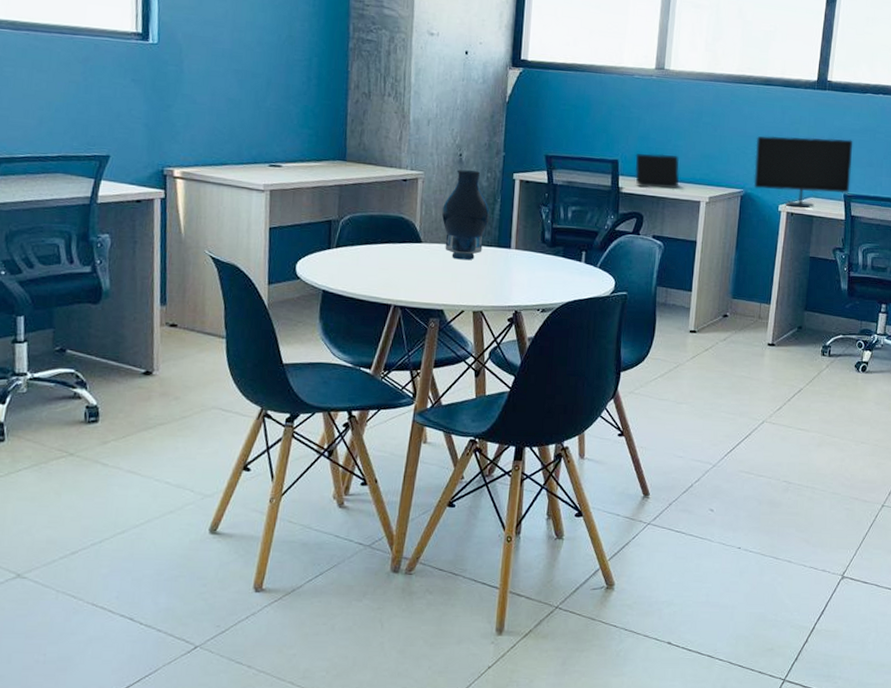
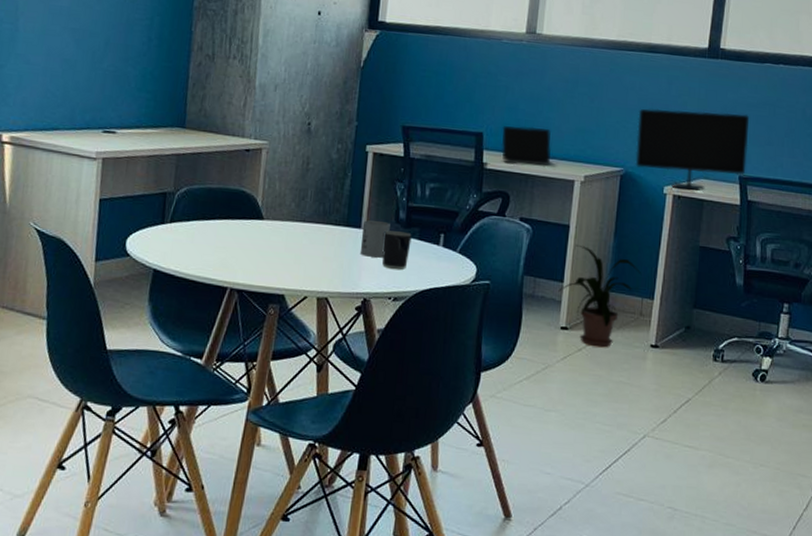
vase: present [441,170,490,260] -> none [286,140,340,240]
mug: none [510,241,537,275] -> present [359,220,390,258]
mug: none [530,250,557,284] -> present [381,230,412,270]
house plant: none [687,258,760,347] -> present [558,244,642,348]

